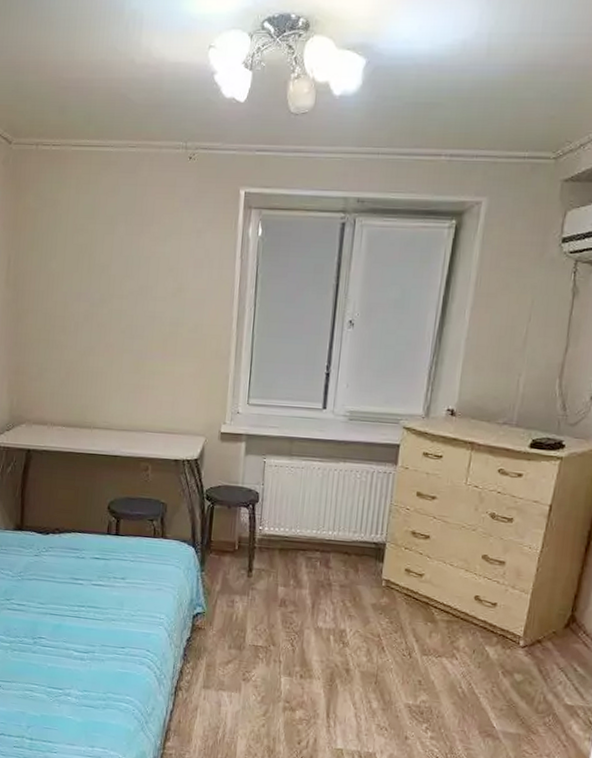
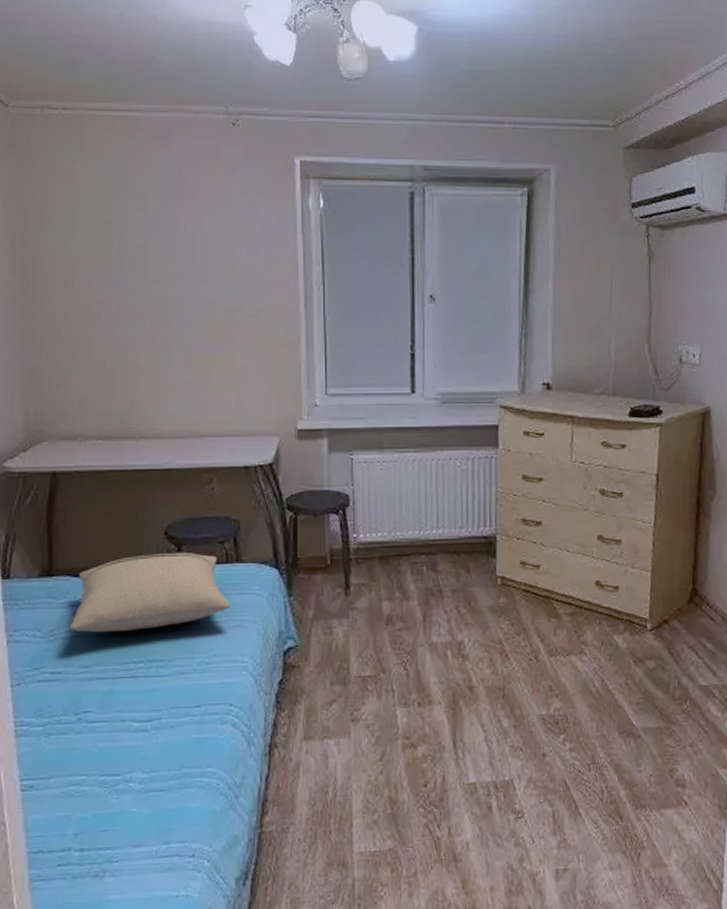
pillow: none [32,522,154,582] -> present [69,552,230,633]

